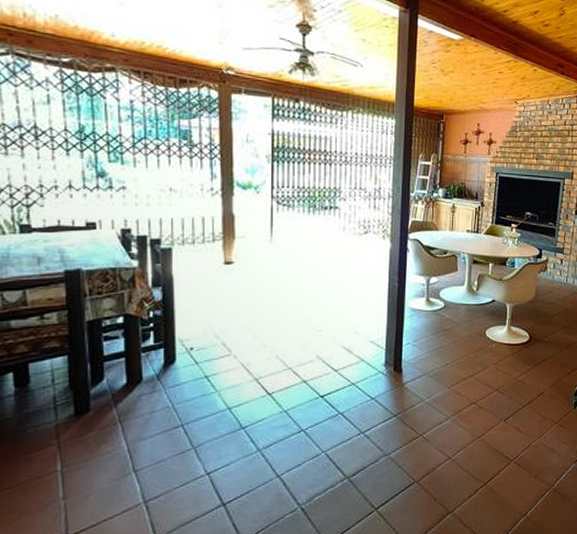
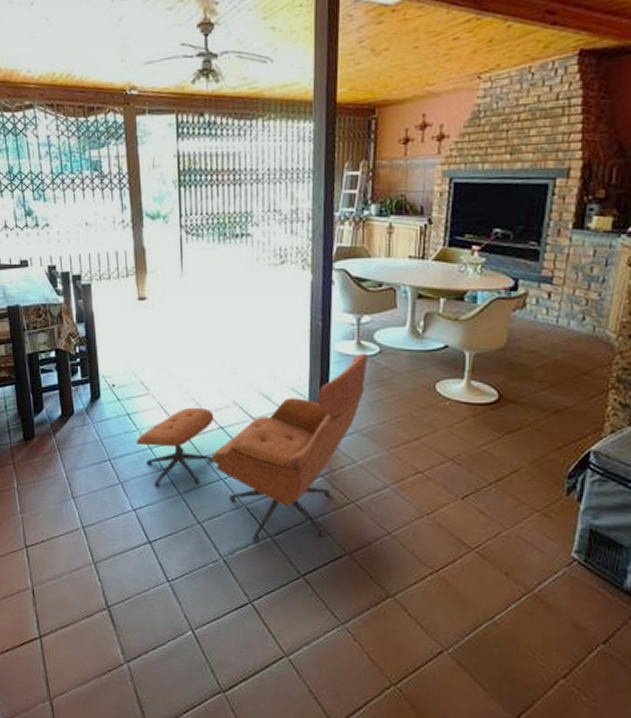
lounge chair: none [214,308,434,485] -> present [136,353,367,541]

